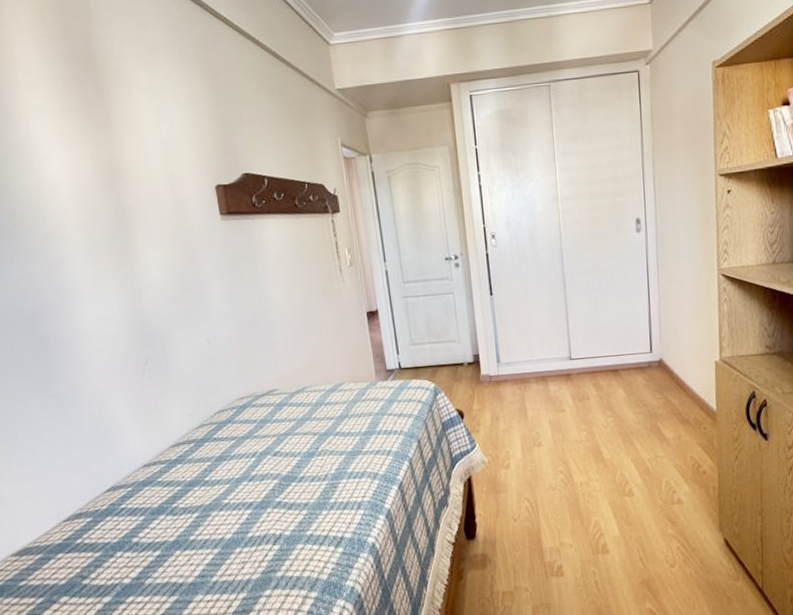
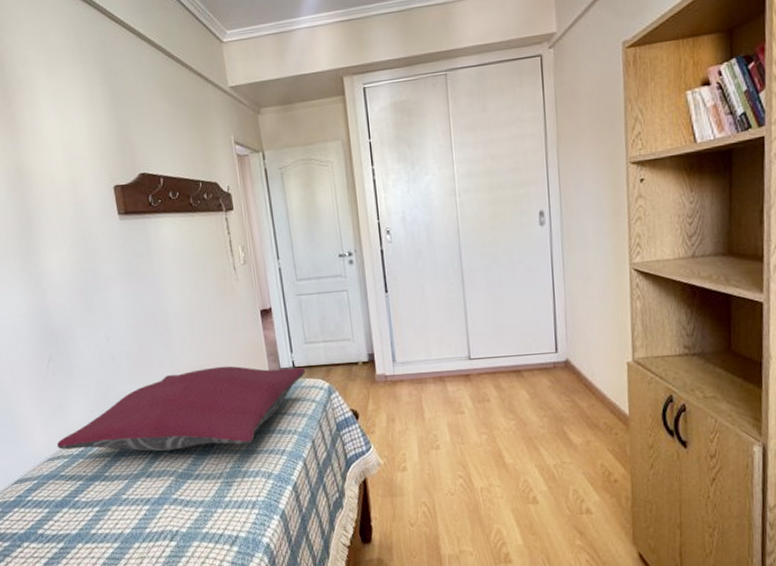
pillow: none [153,367,411,455] -> present [56,366,305,451]

